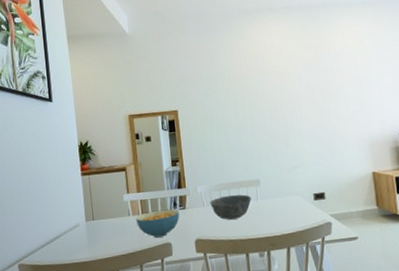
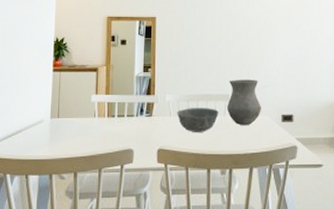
cereal bowl: present [136,208,180,238] -> none [101,114,145,142]
vase: none [258,161,293,208] -> present [227,79,261,125]

